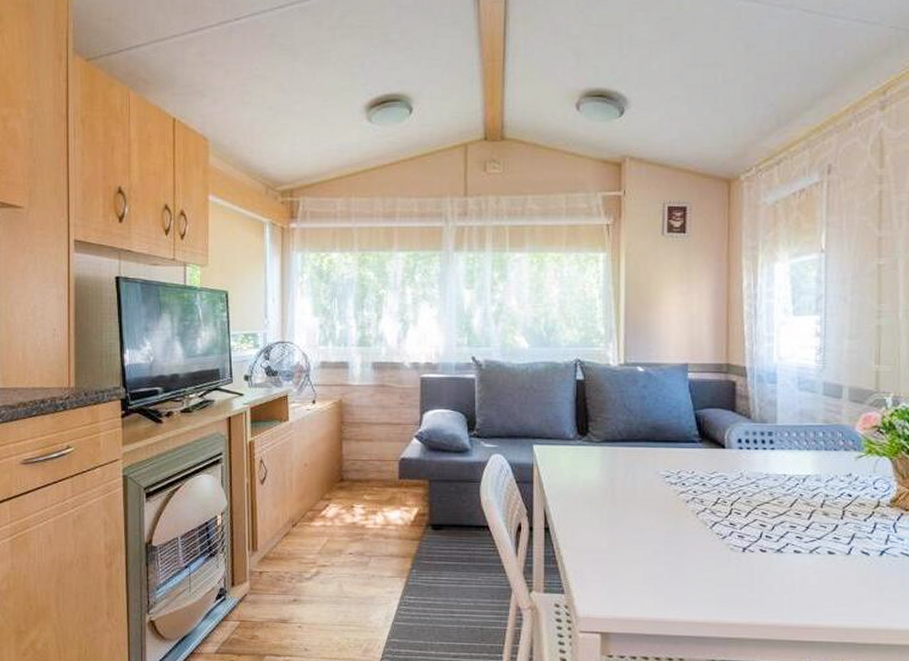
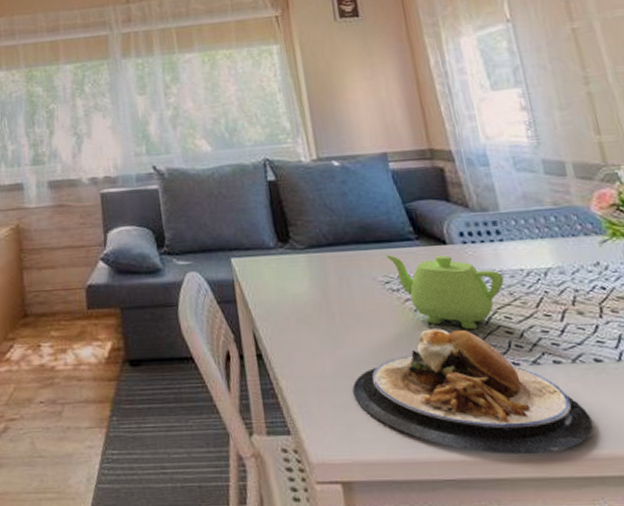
plate: none [623,518,814,622] -> present [353,328,593,455]
teapot: none [670,453,768,521] -> present [385,255,504,330]

